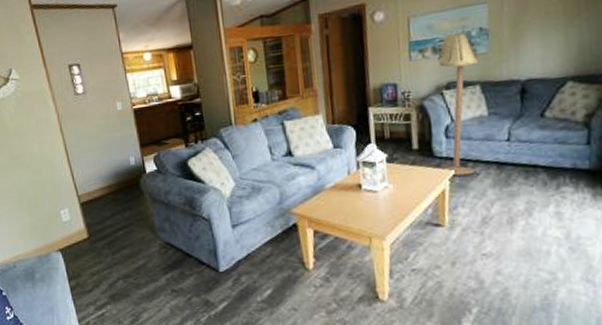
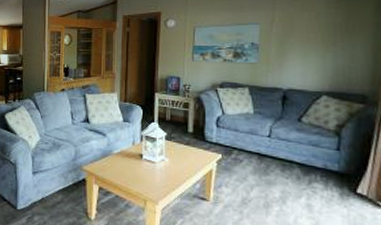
floor lamp: present [438,31,479,176] -> none [209,42,249,161]

